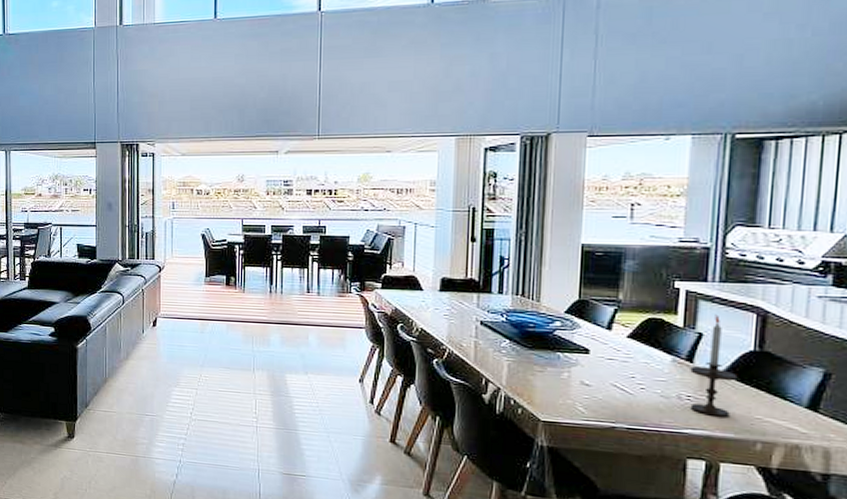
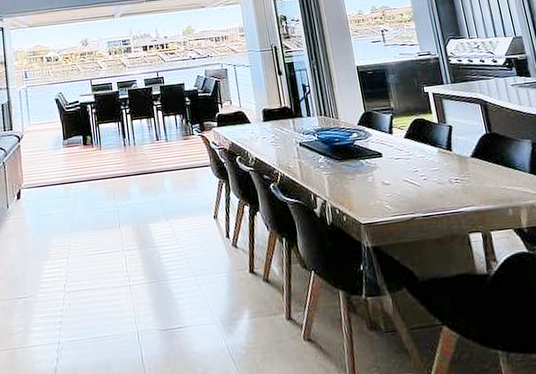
candlestick: present [690,314,738,418] -> none [451,109,486,194]

